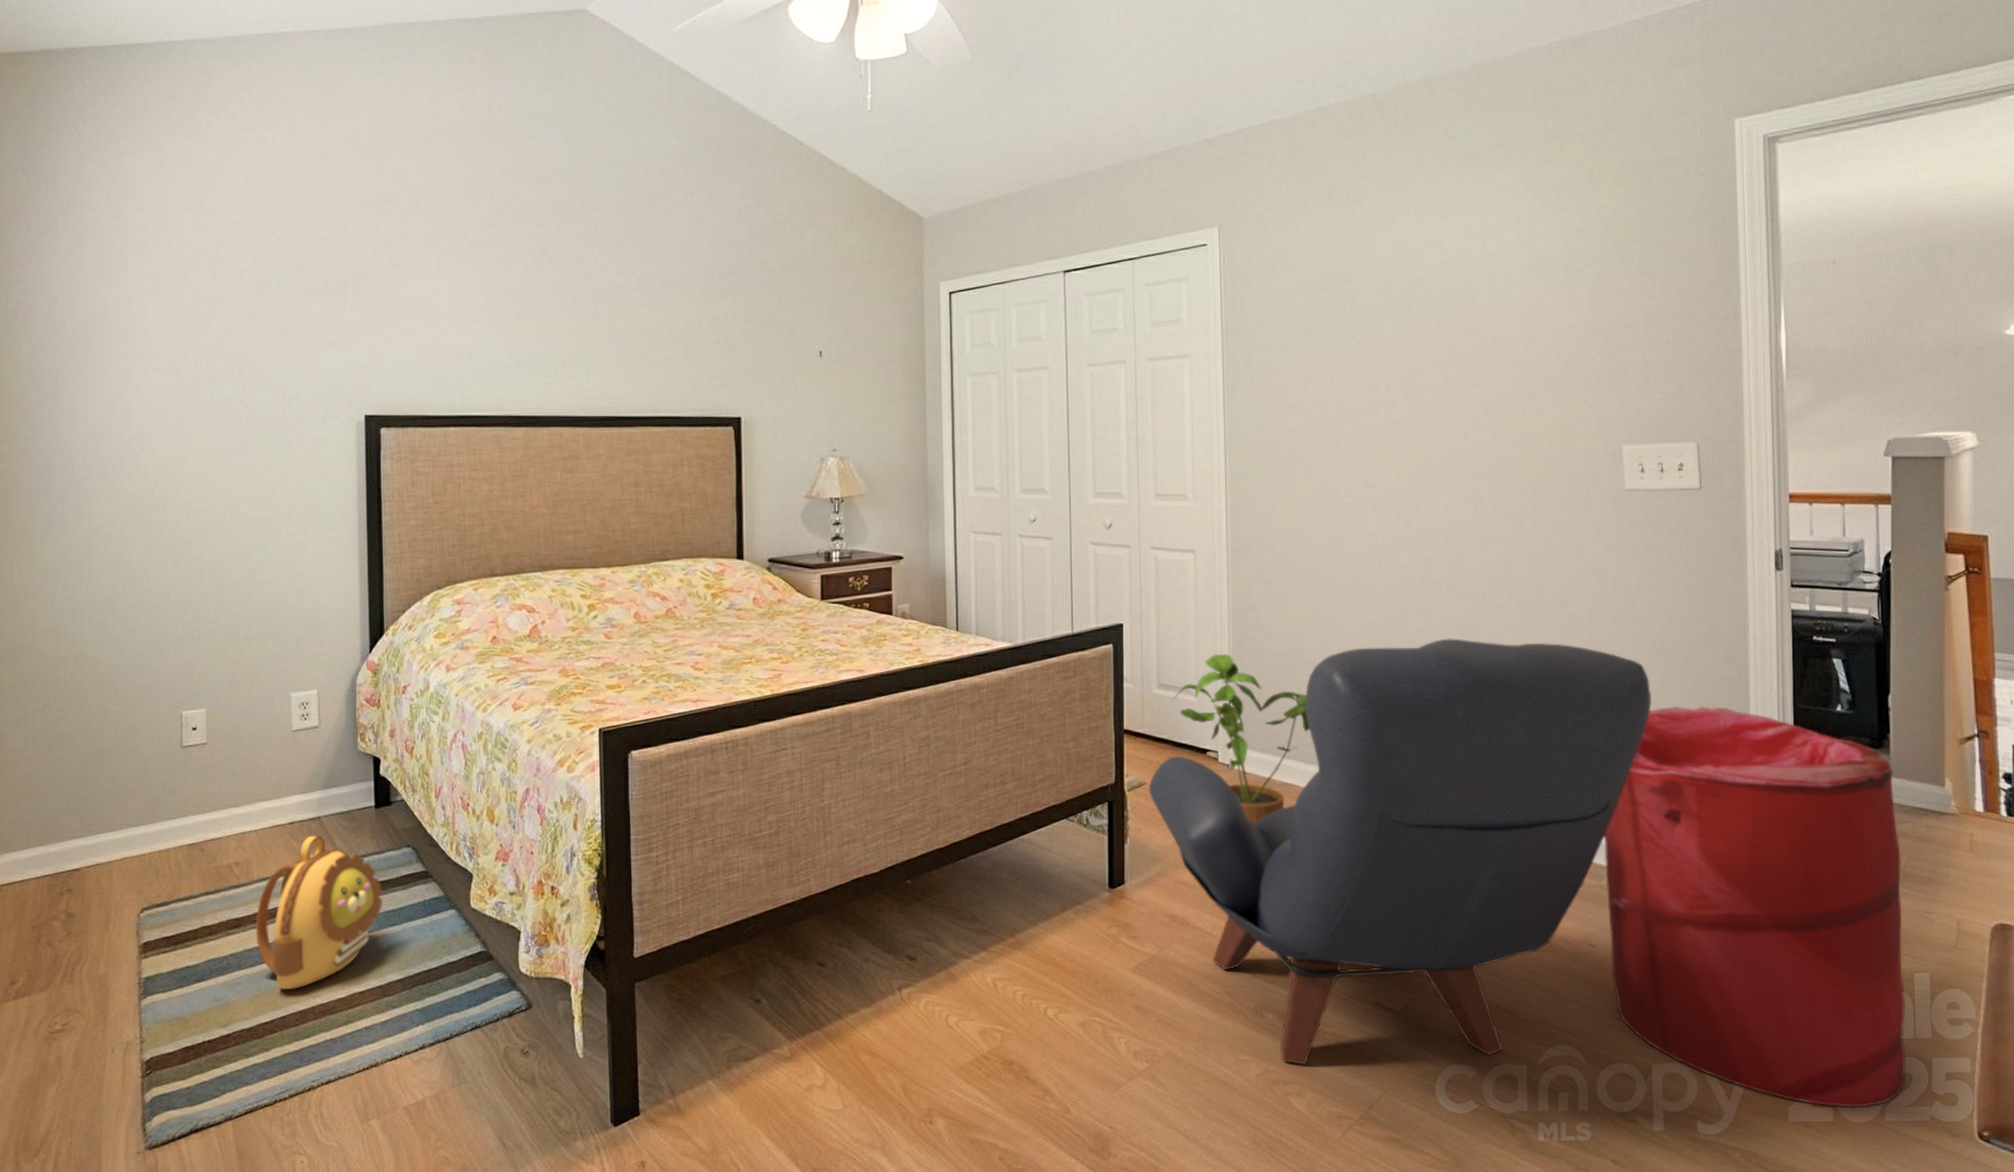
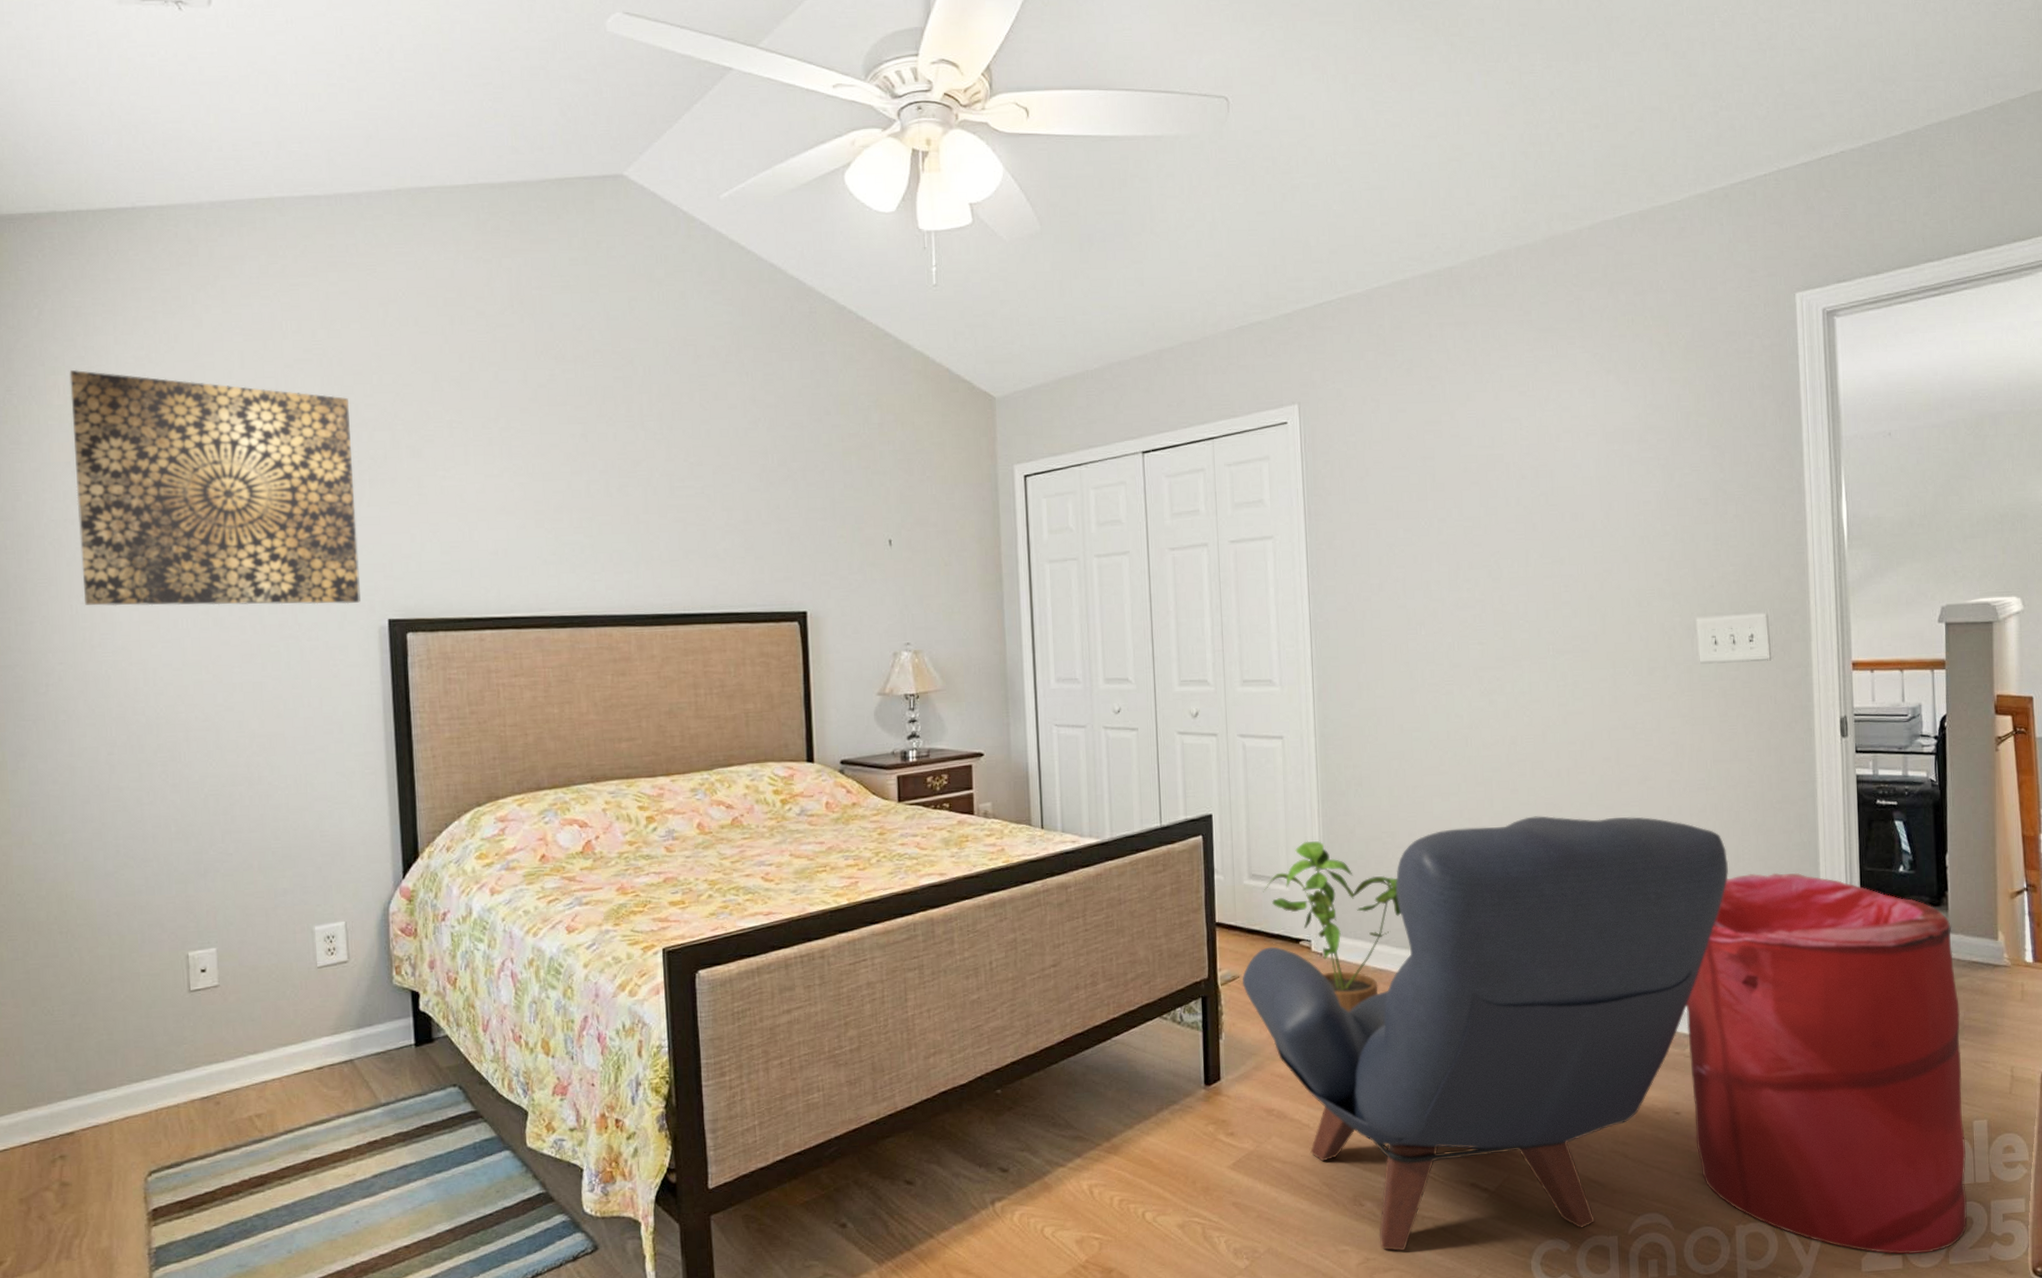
wall art: none [101,186,341,401] -> present [69,369,361,606]
backpack: present [255,835,383,989] -> none [283,1079,428,1249]

